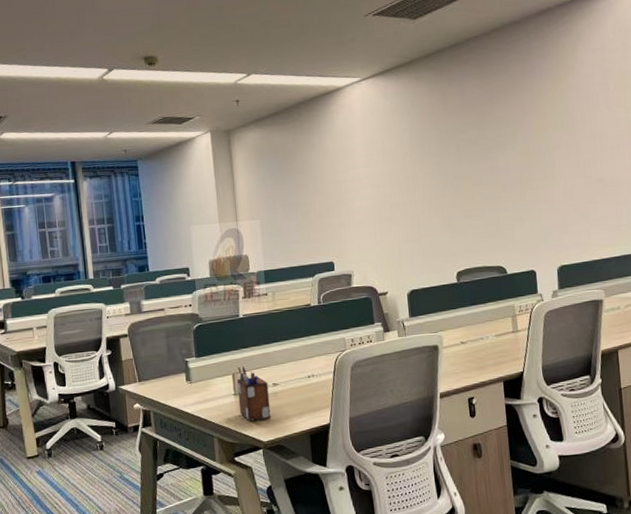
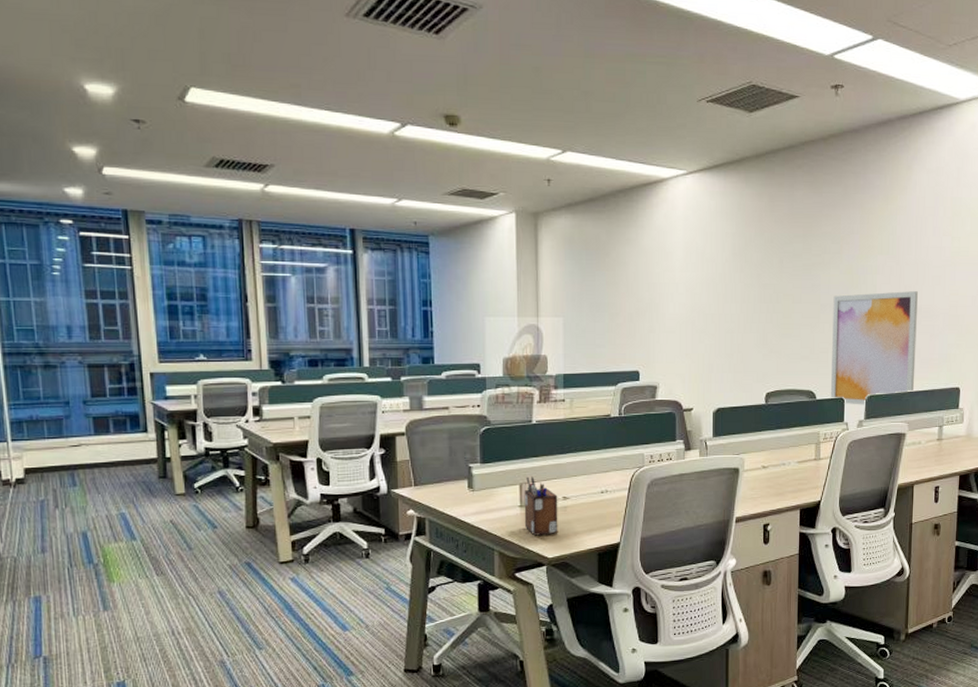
wall art: none [513,162,606,277] -> present [831,291,918,405]

